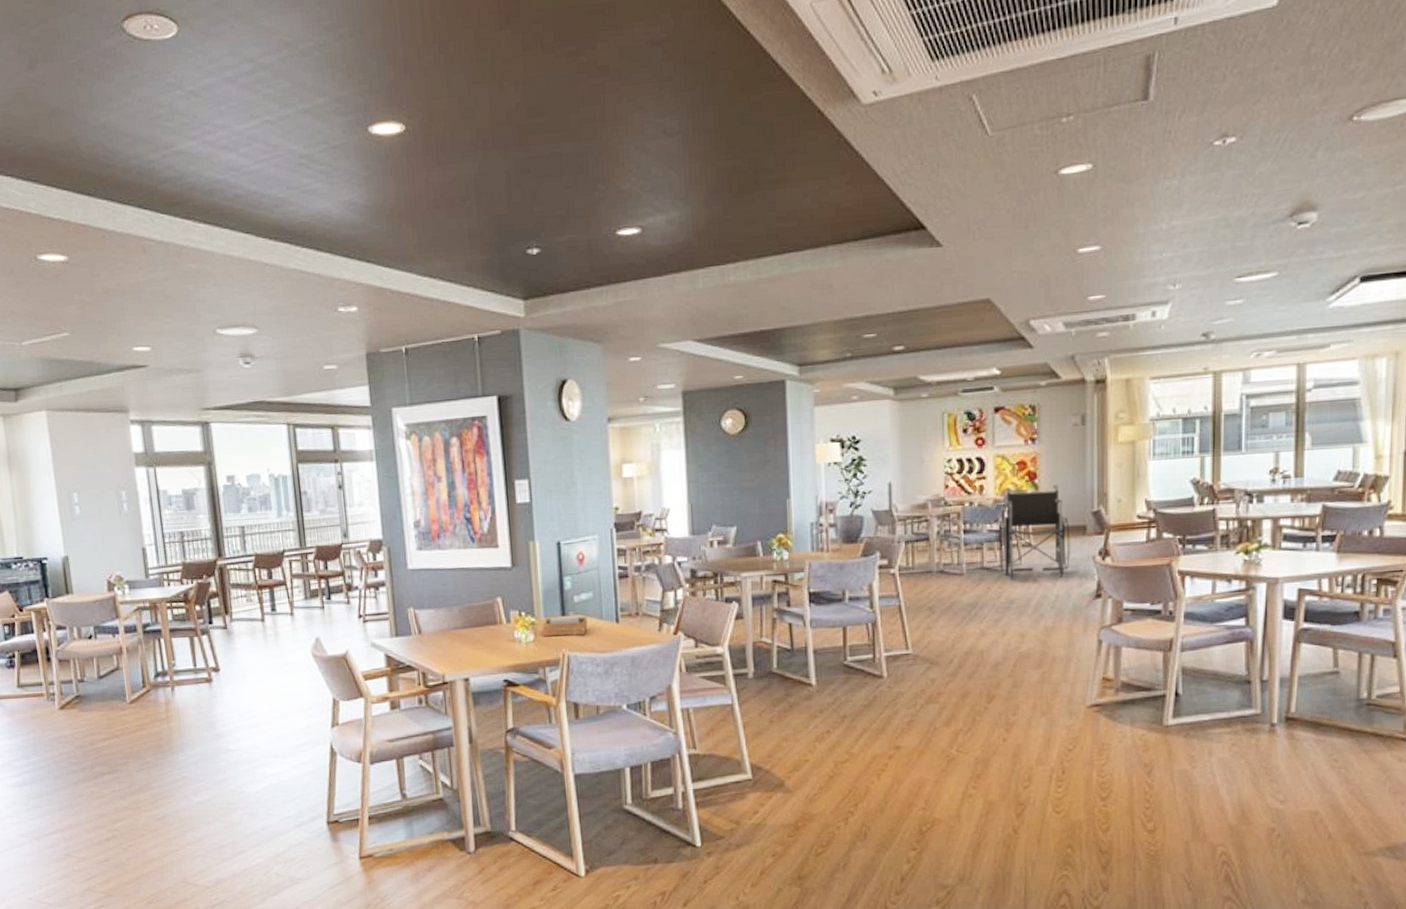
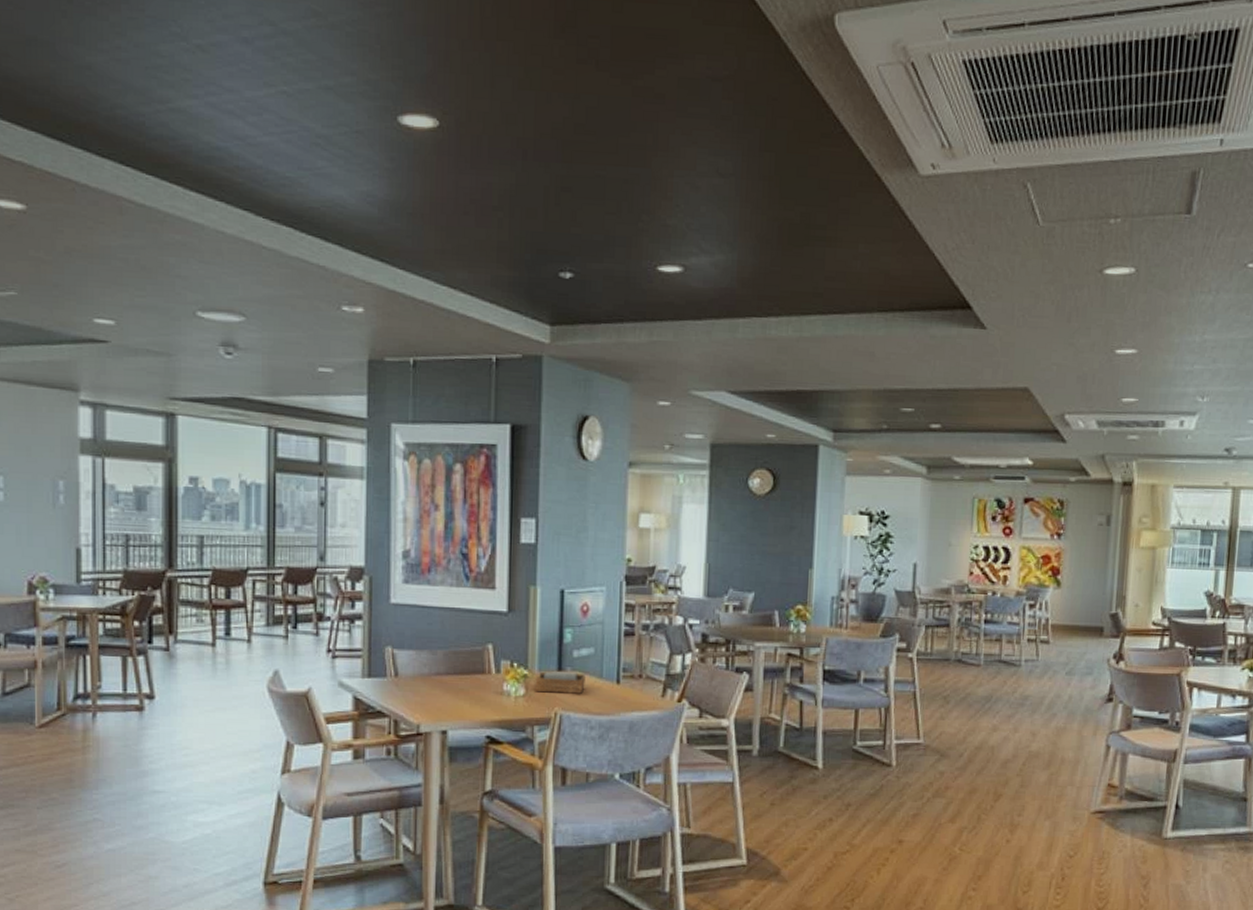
wheelchair: present [999,484,1070,579] -> none [1017,580,1088,678]

